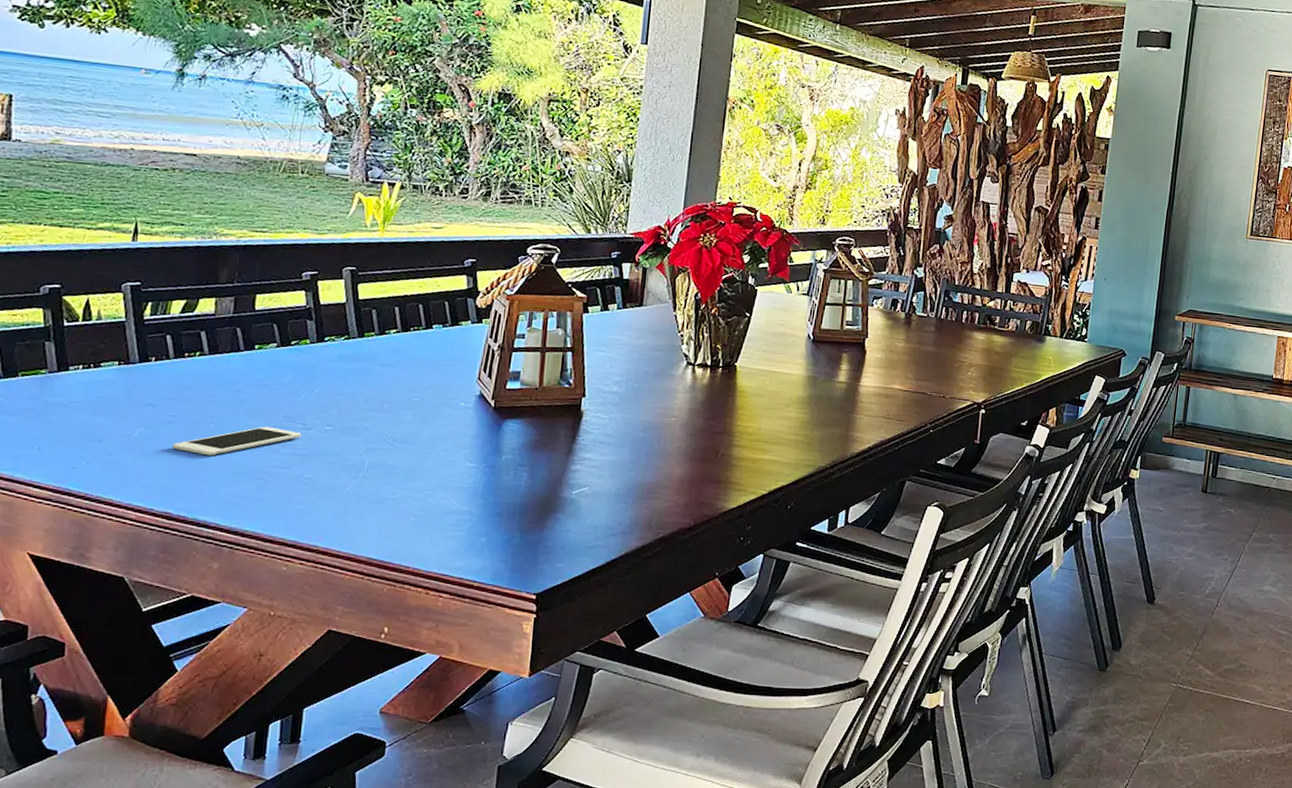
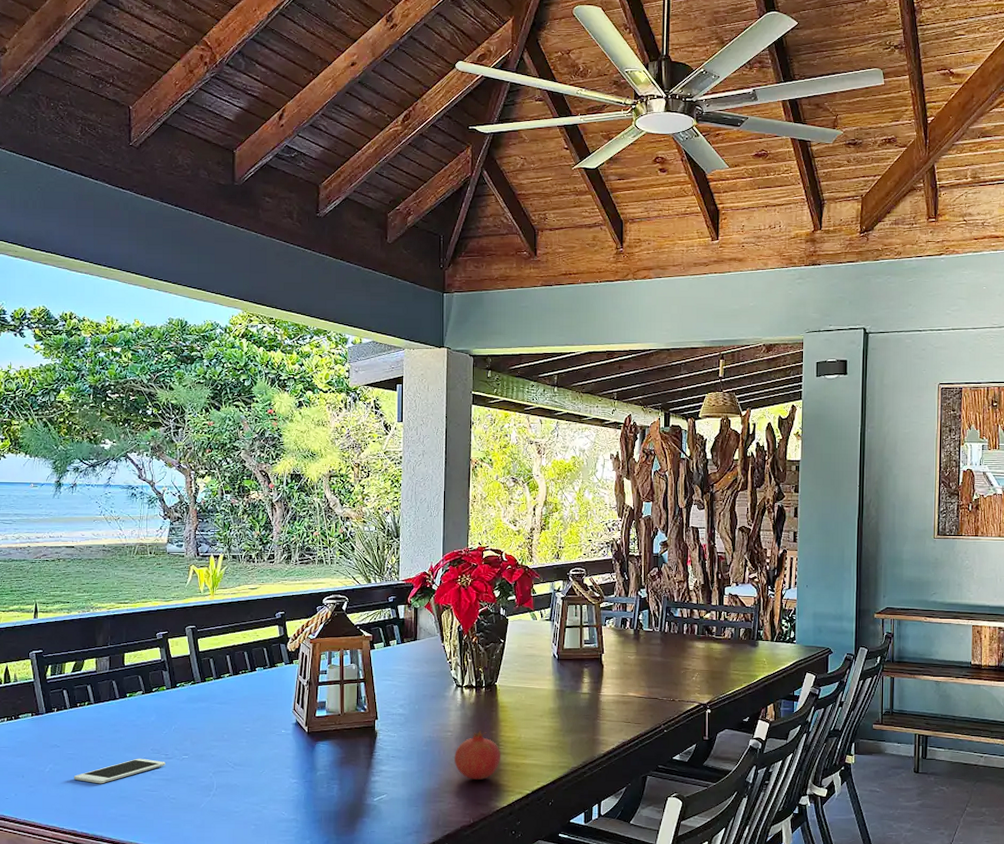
fruit: none [677,417,734,475] -> present [455,730,500,780]

